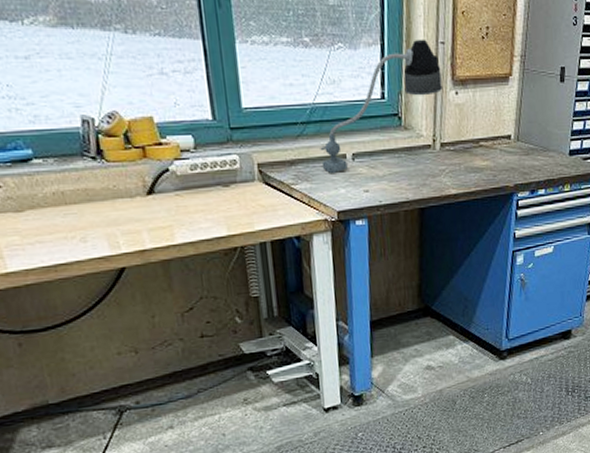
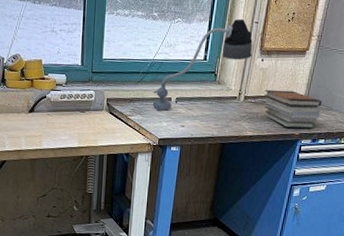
book stack: none [464,130,536,179] -> present [263,89,322,129]

